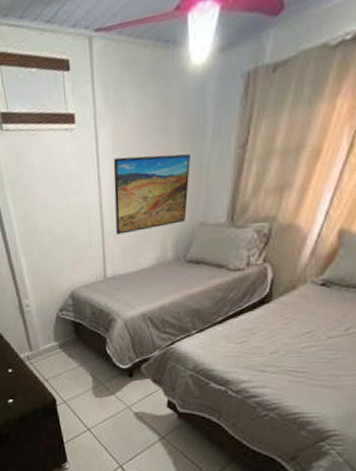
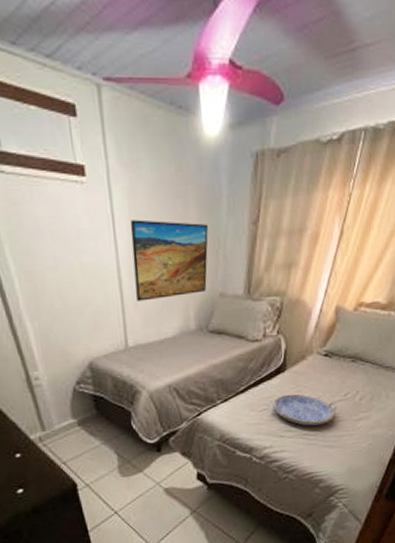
serving tray: none [252,326,335,362] -> present [271,394,337,426]

